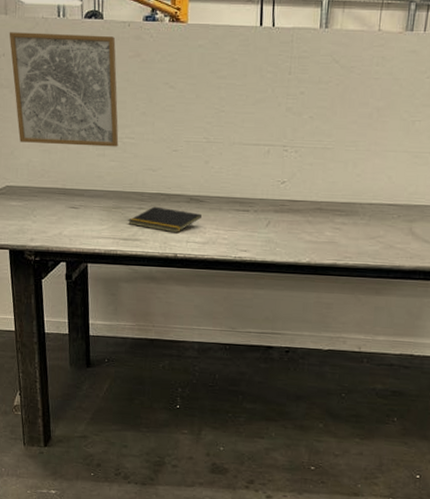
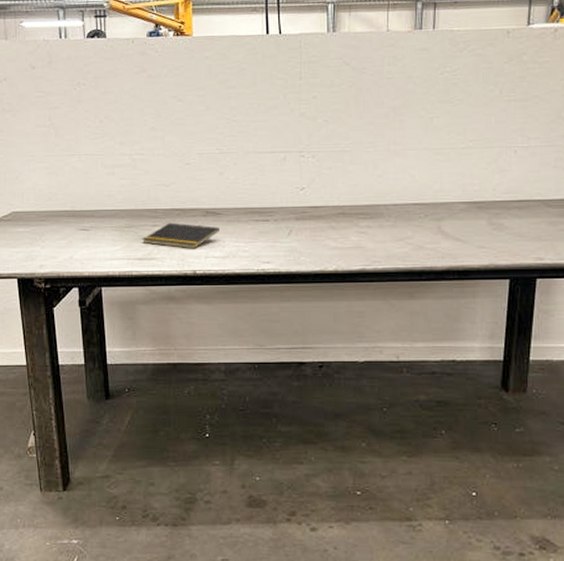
wall art: present [9,32,119,147] -> none [10,53,128,166]

